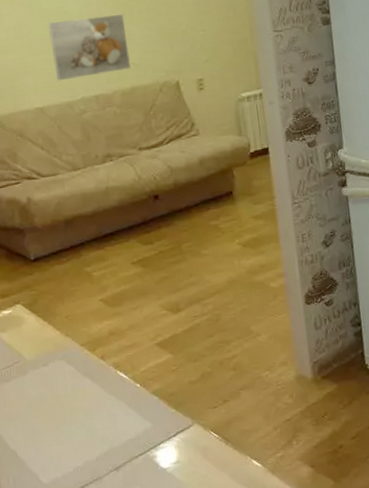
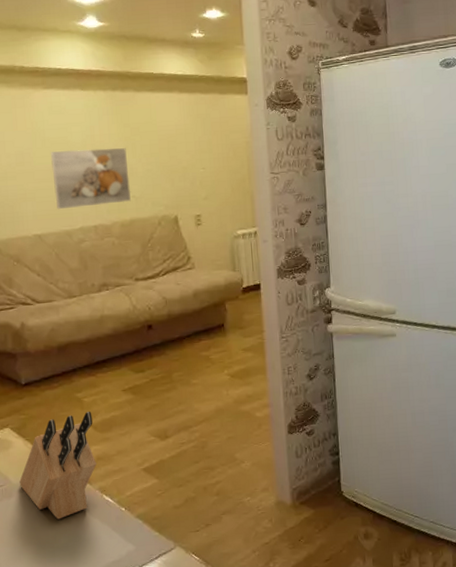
knife block: none [33,285,109,397] -> present [19,411,97,520]

